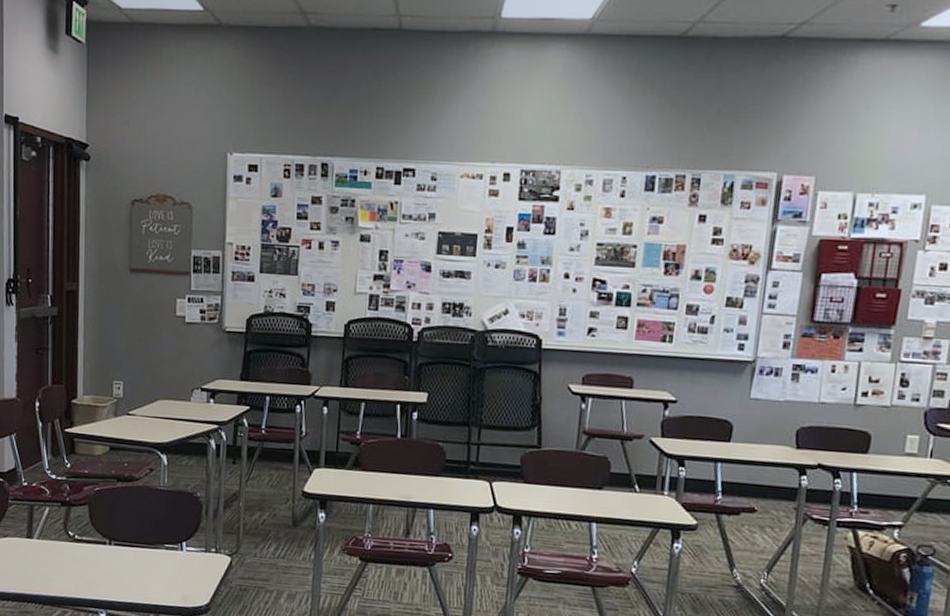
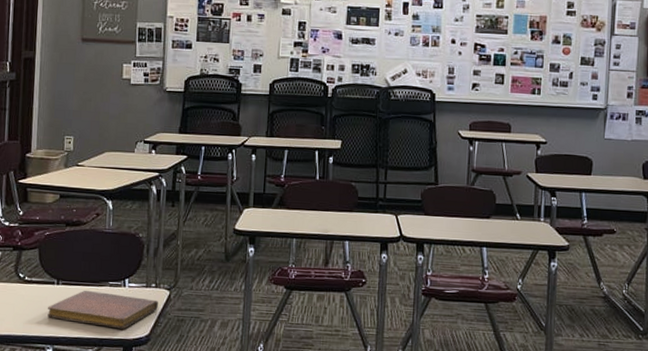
notebook: none [100,552,219,597] -> present [47,290,158,329]

